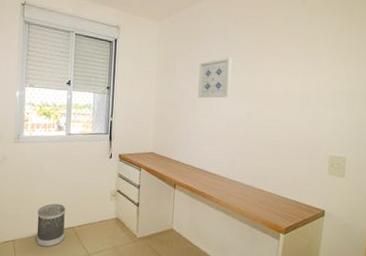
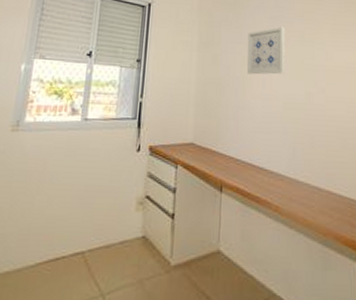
wastebasket: present [36,203,66,247] -> none [27,217,75,285]

